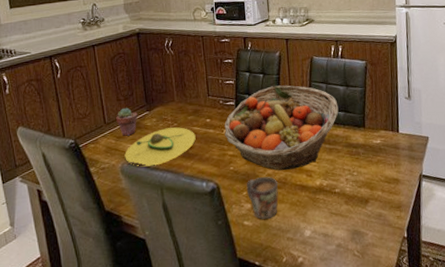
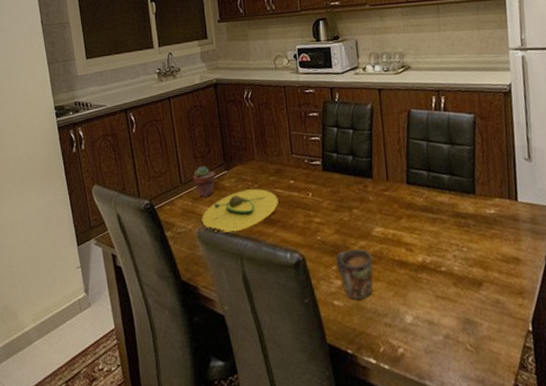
fruit basket: present [224,85,339,171] -> none [310,142,443,243]

